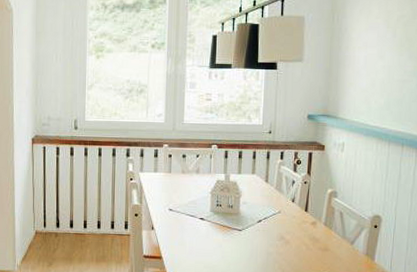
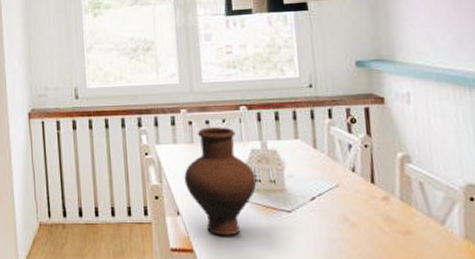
vase: none [160,160,218,247] -> present [184,127,257,236]

